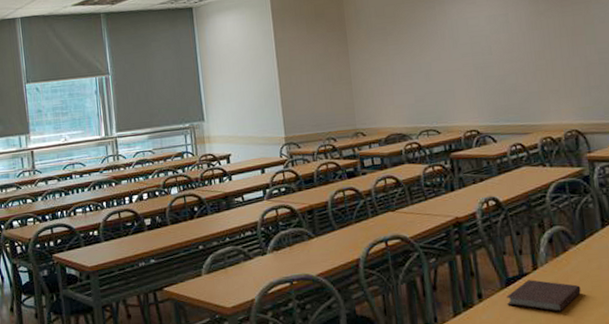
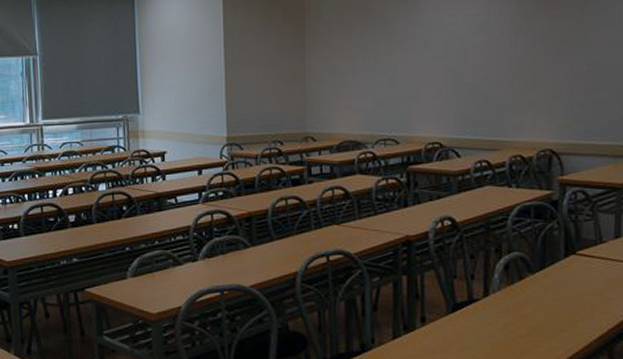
notebook: present [506,280,581,312] -> none [452,307,533,342]

